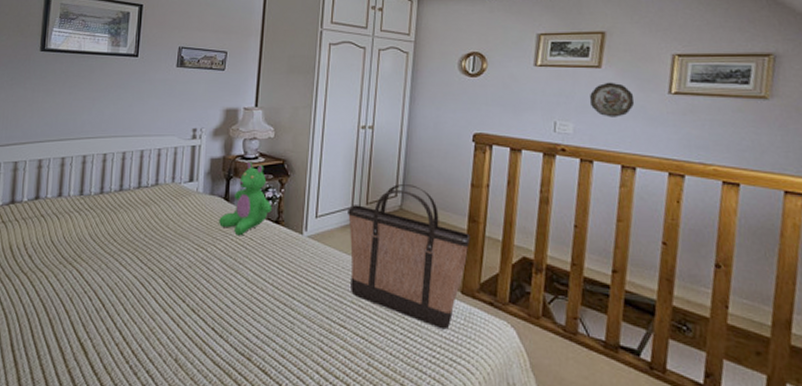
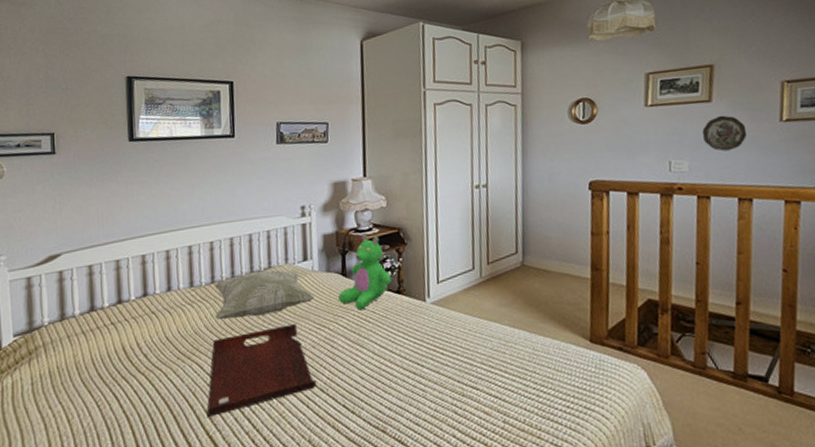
serving tray: none [80,242,189,324] -> present [206,324,317,417]
decorative pillow: none [100,186,196,231] -> present [215,269,314,320]
shopping bag: present [348,184,471,330] -> none [469,239,595,380]

